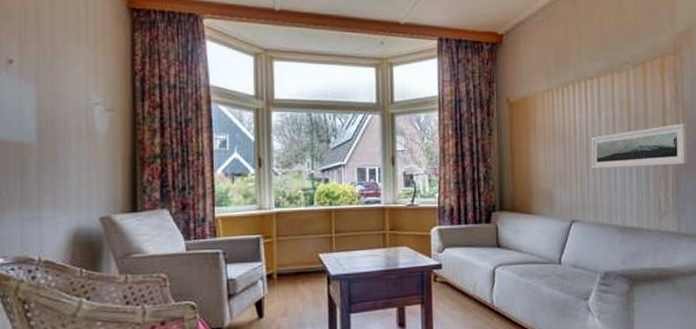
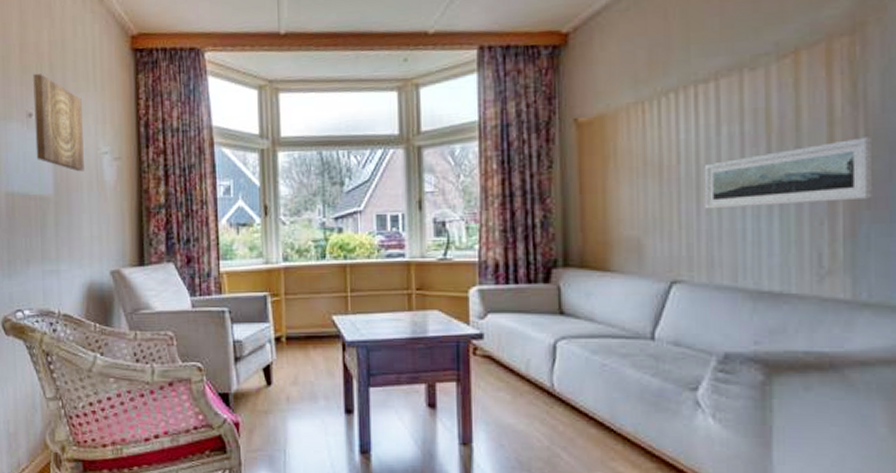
wall art: none [15,20,73,120] -> present [33,73,84,172]

